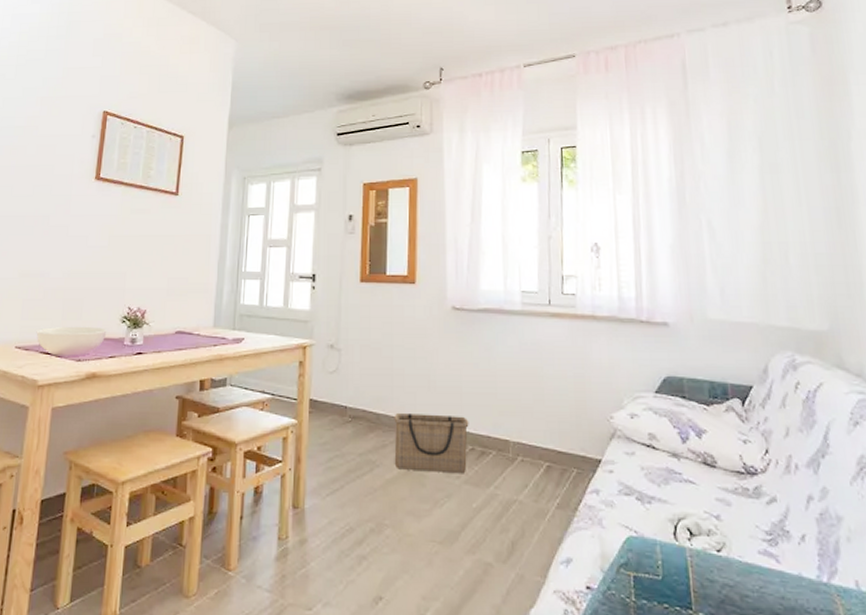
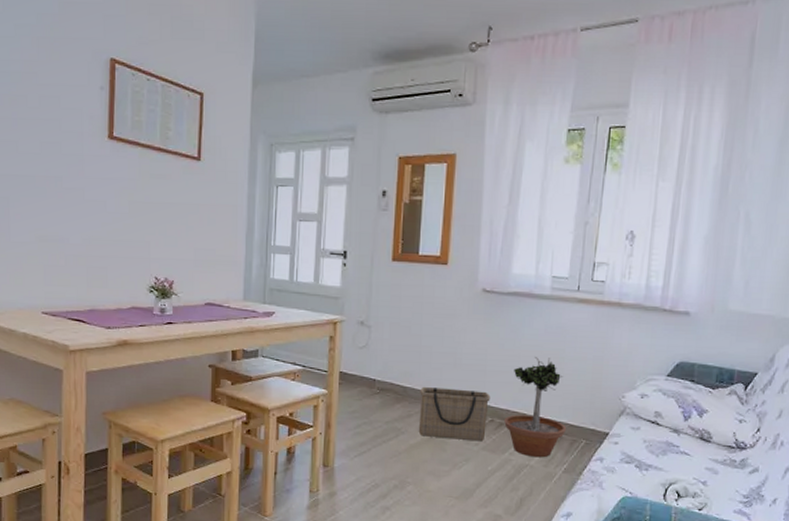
bowl: present [36,326,107,356] -> none [62,294,135,324]
potted tree: none [486,376,555,491] -> present [504,357,567,458]

